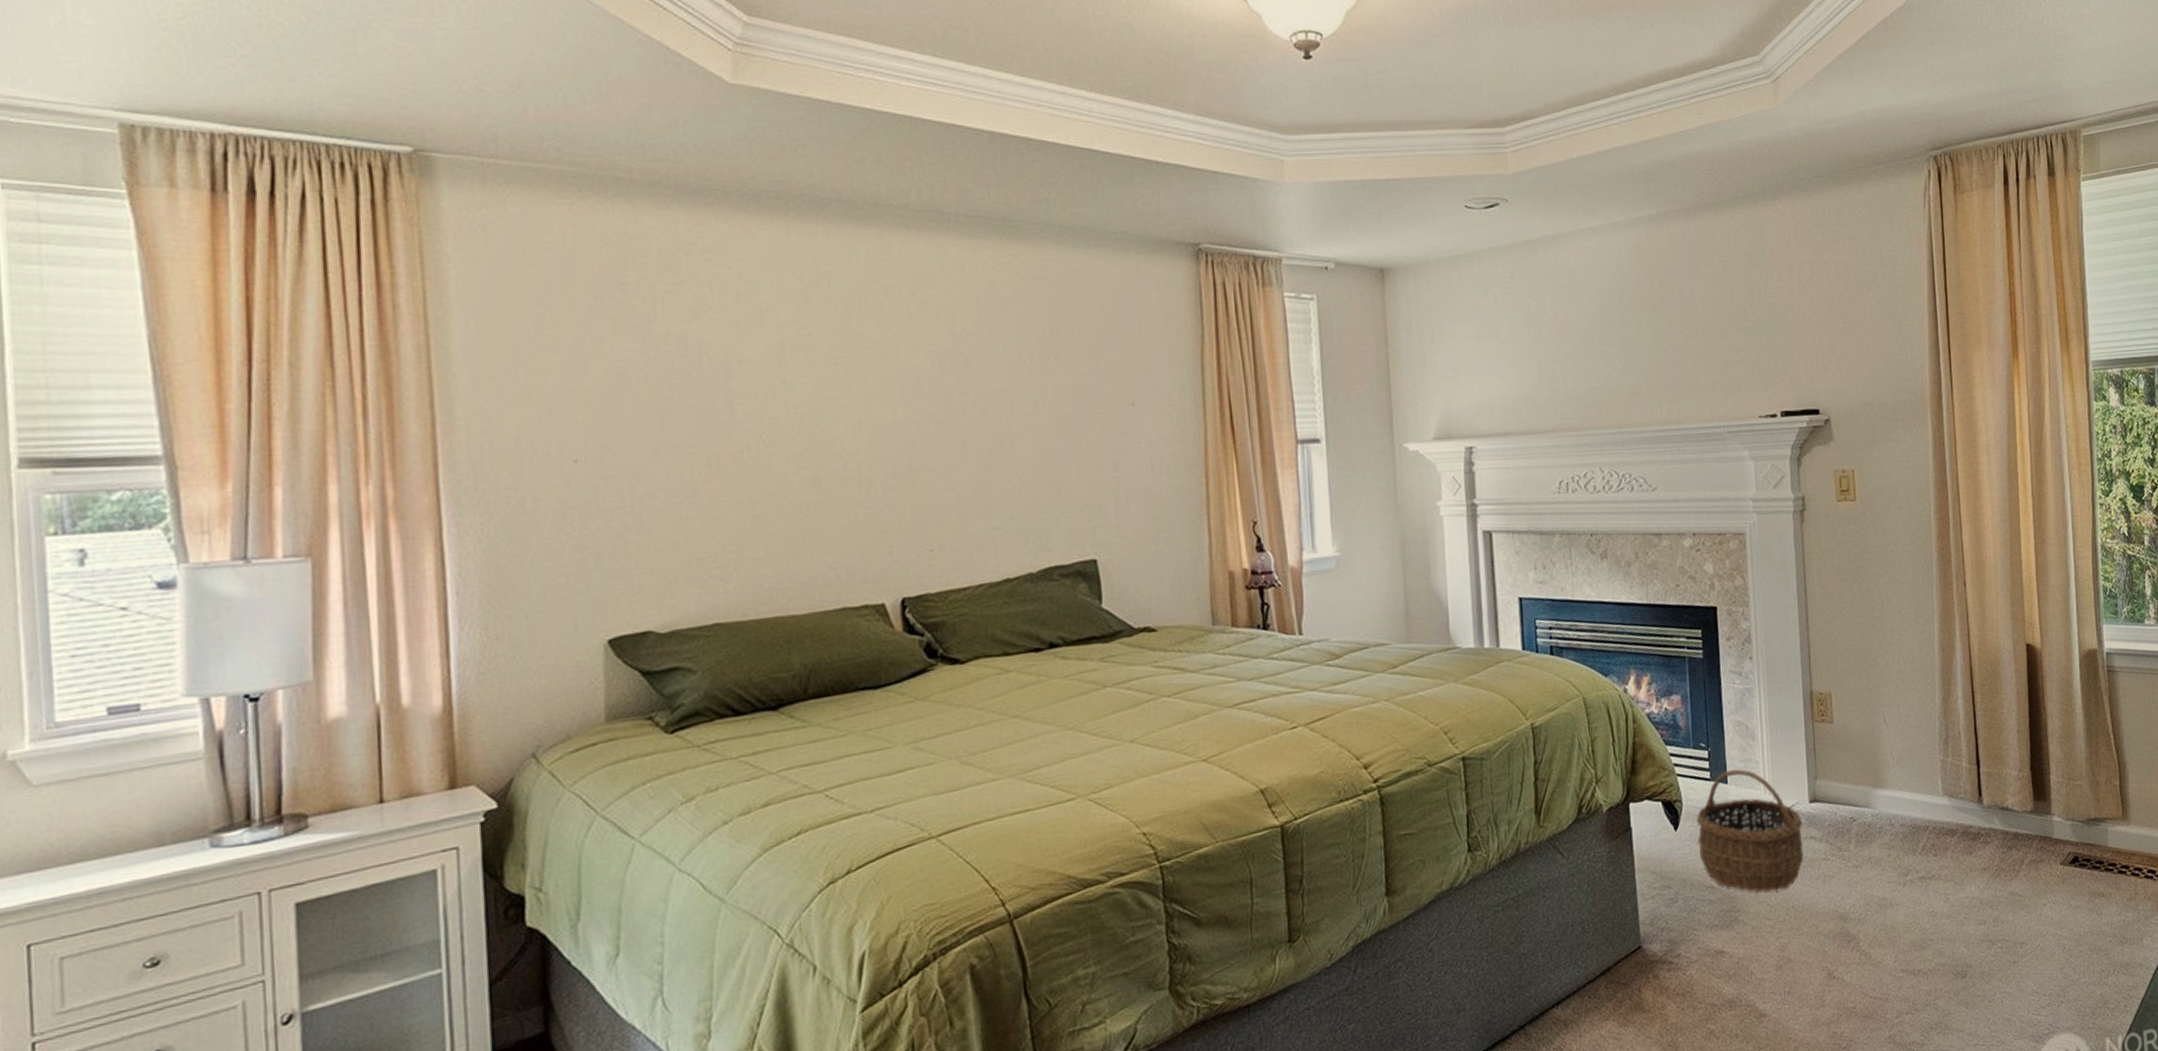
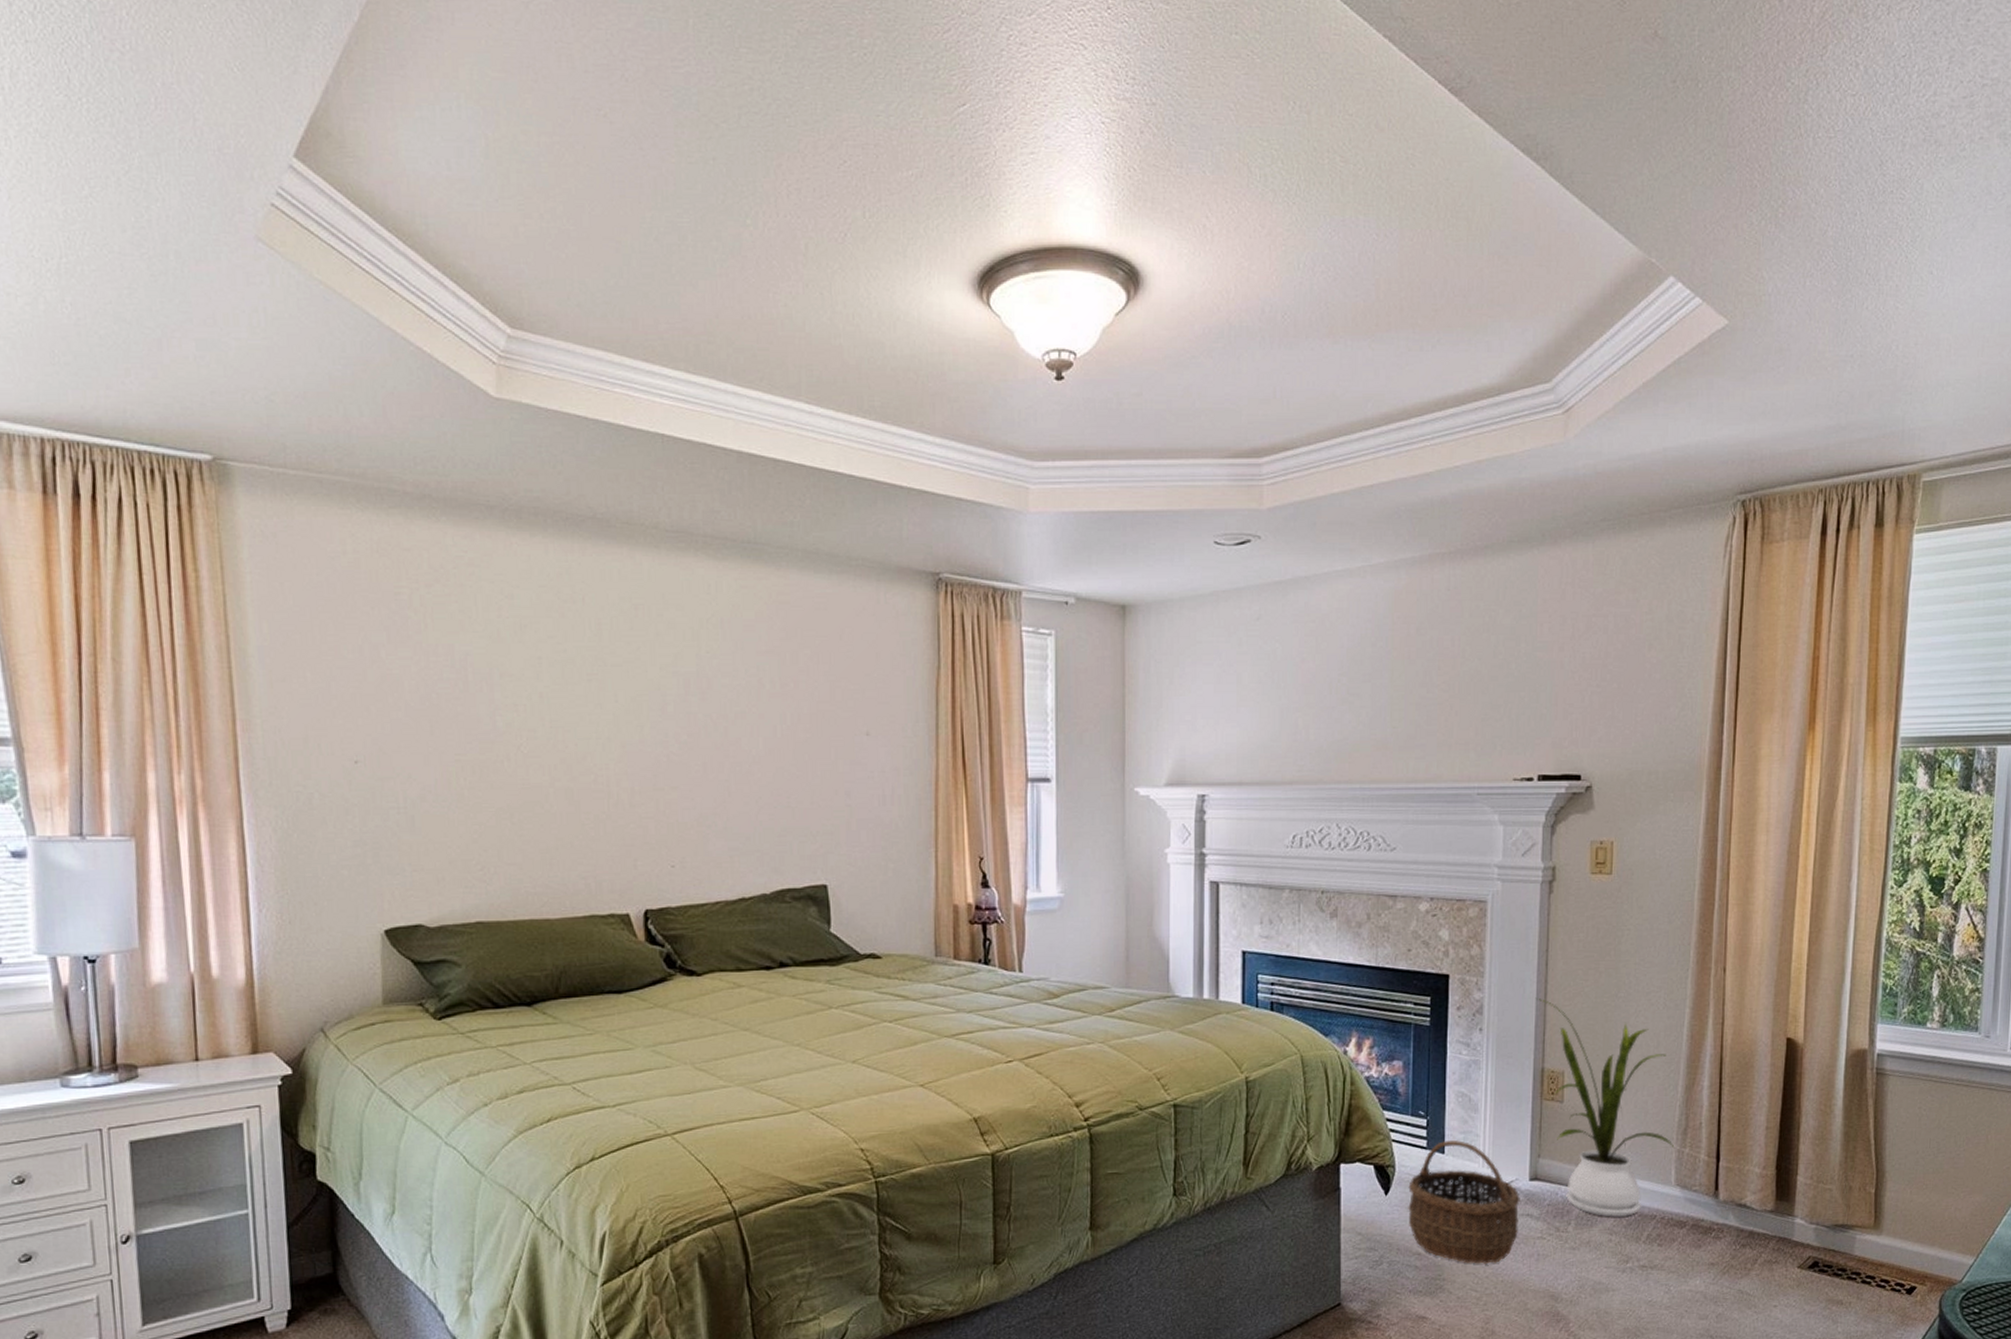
house plant: none [1798,623,1939,832] -> present [1535,997,1675,1217]

